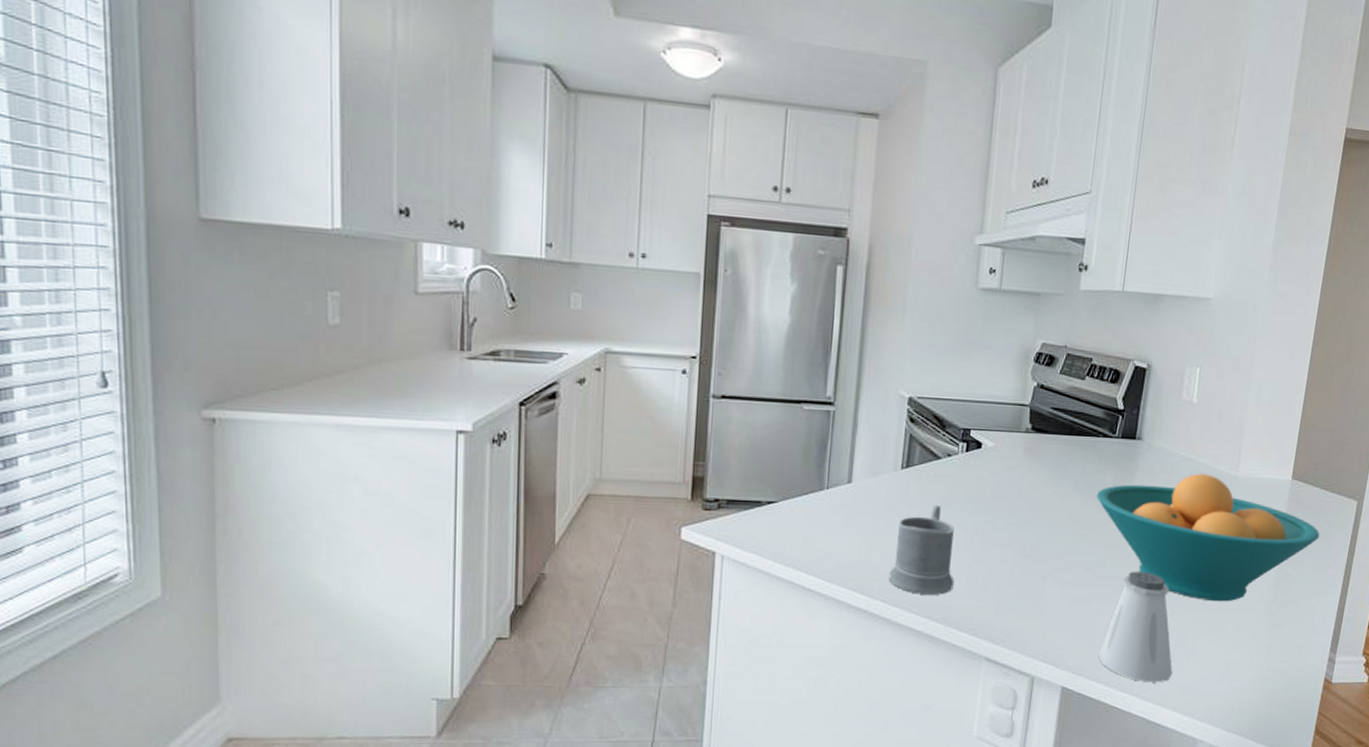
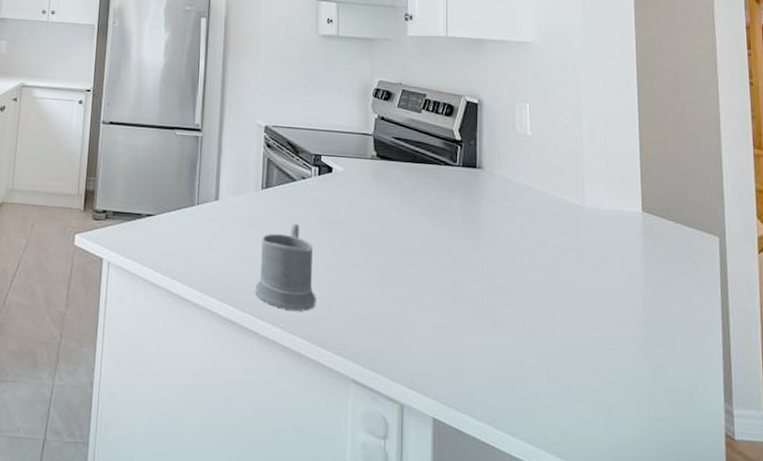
fruit bowl: present [1097,474,1320,602] -> none [446,203,685,338]
saltshaker: present [1099,571,1173,683] -> none [468,298,550,423]

